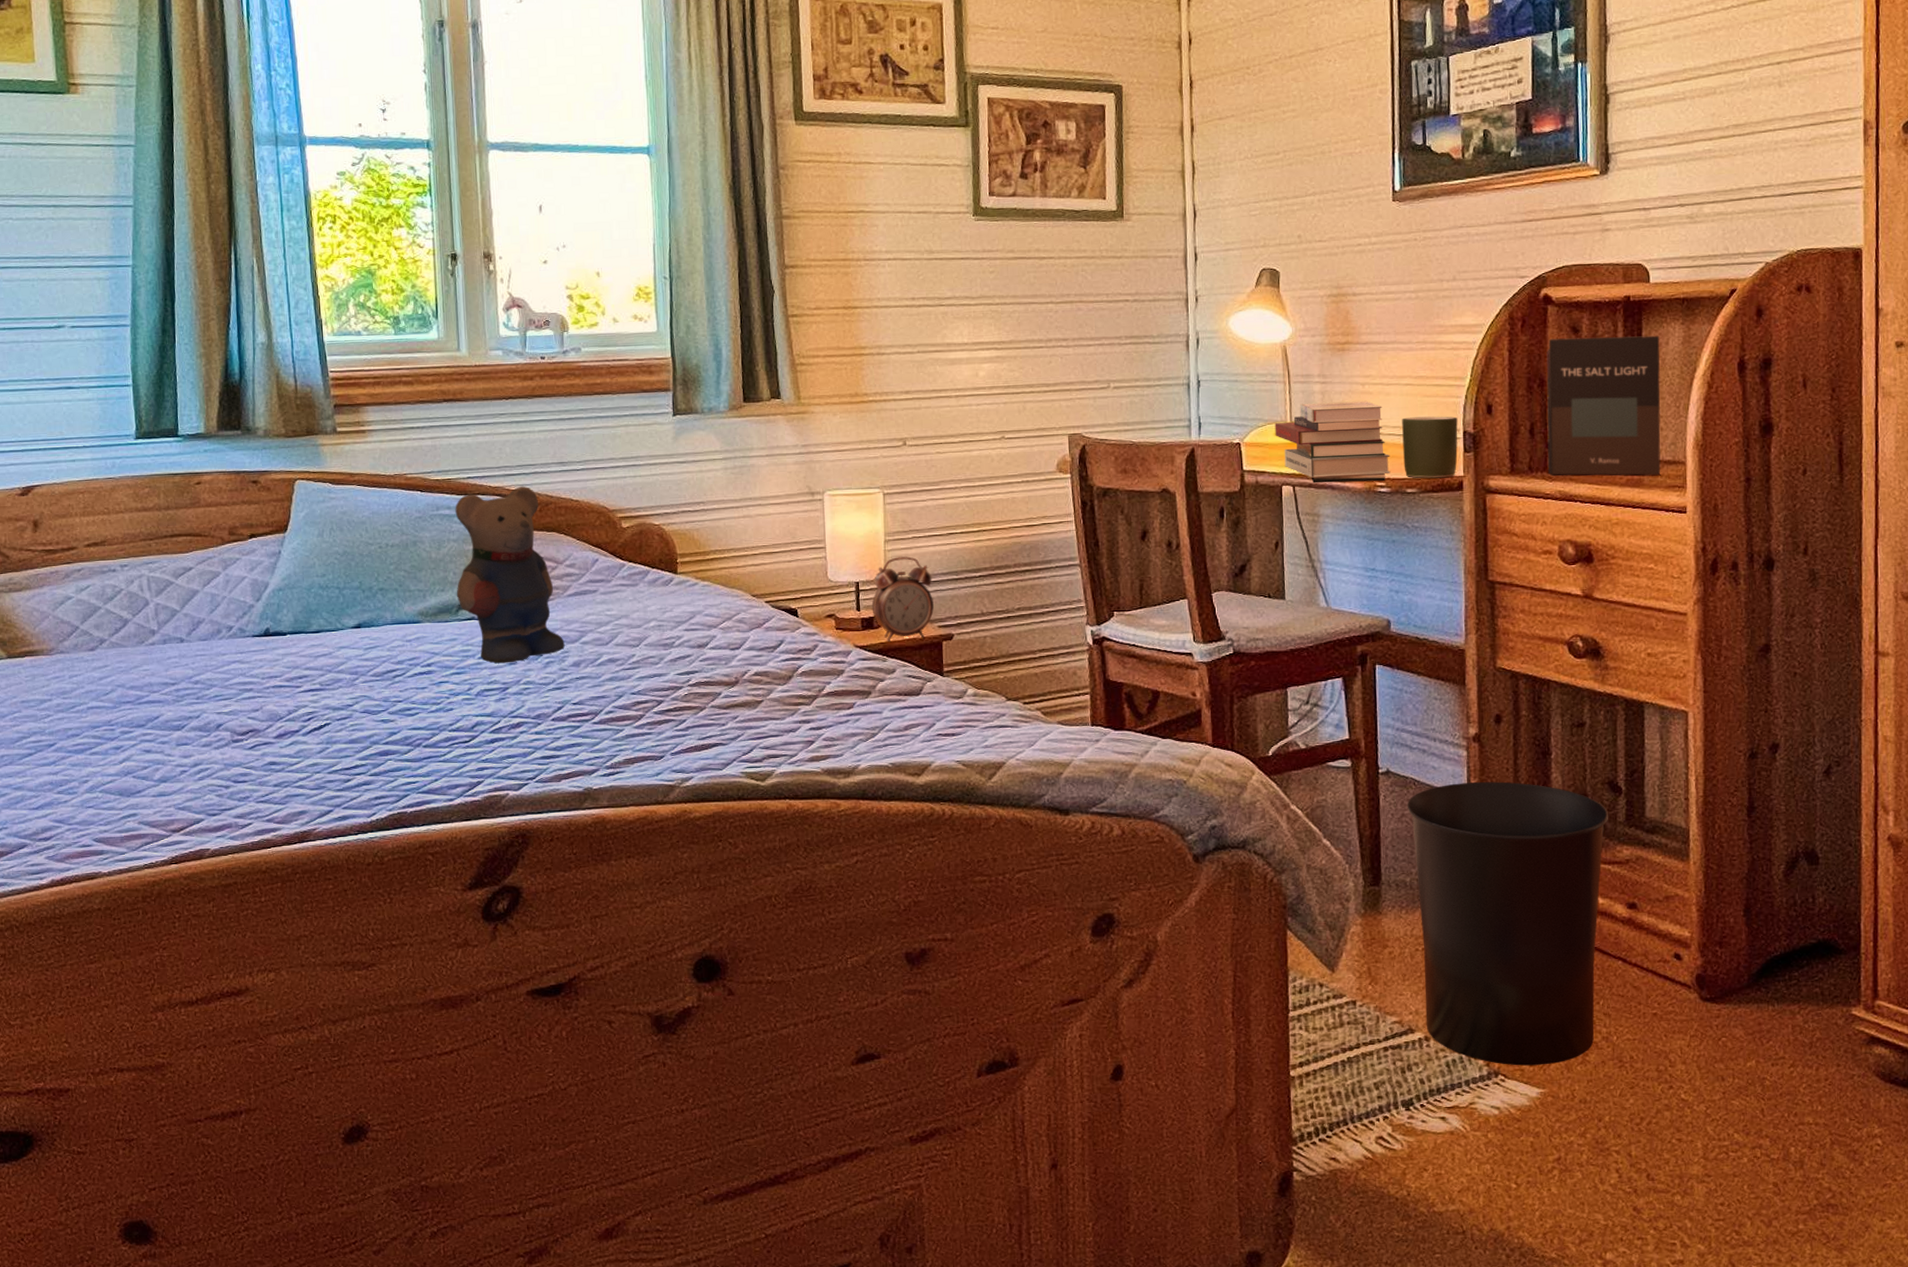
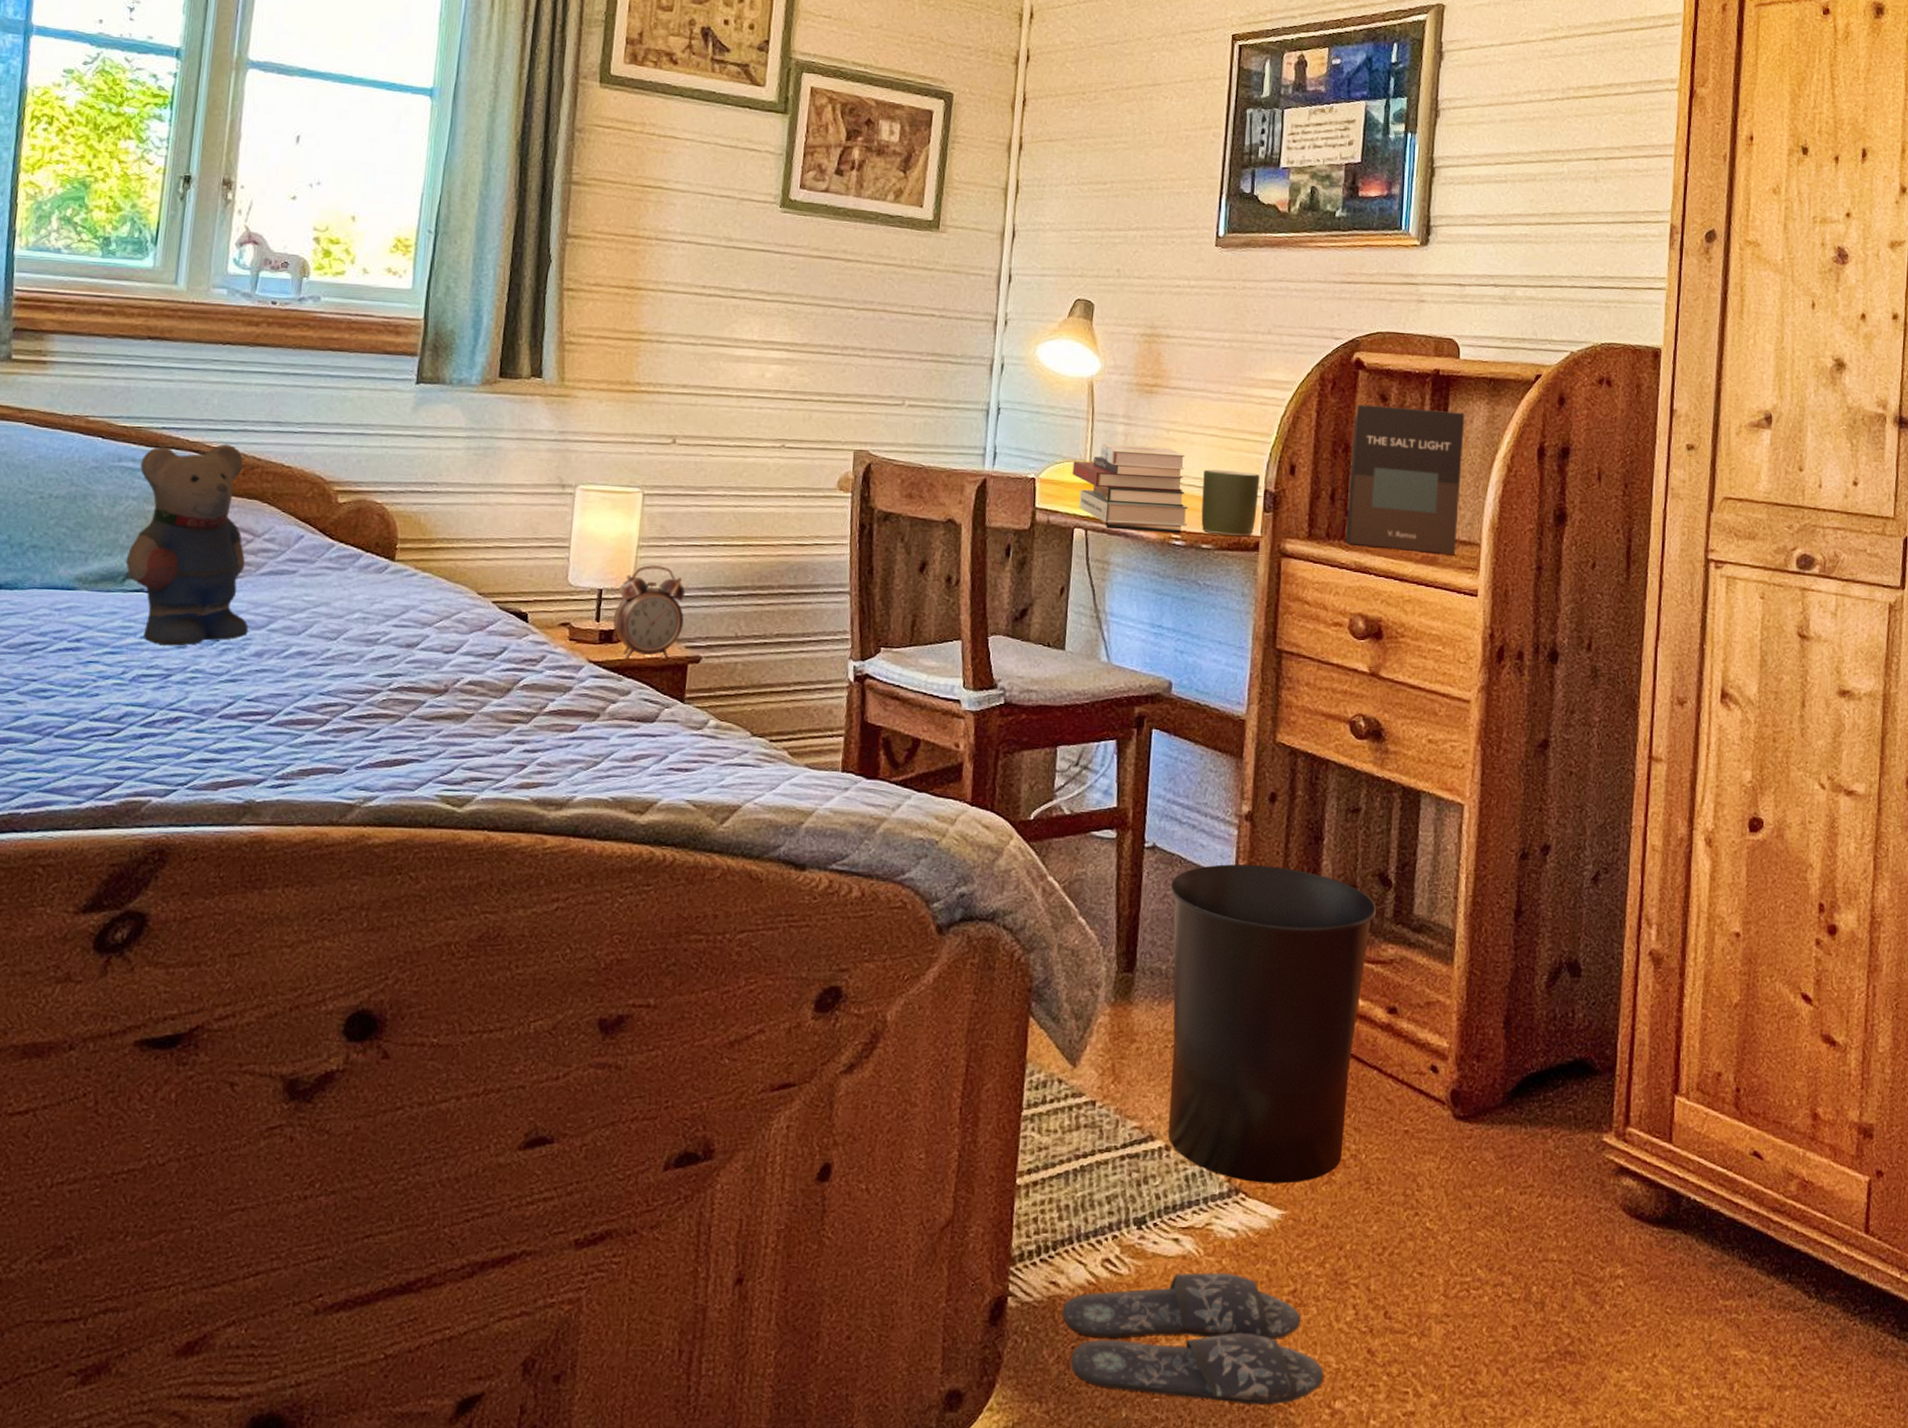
slippers: none [1344,1145,1593,1258] -> present [1063,1272,1323,1405]

